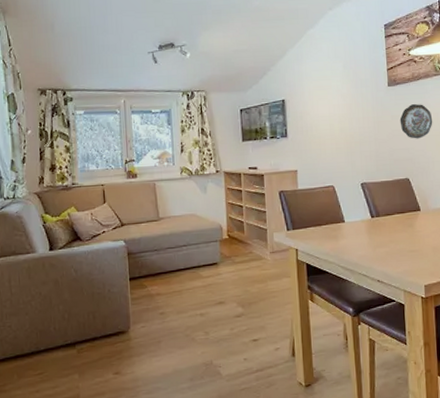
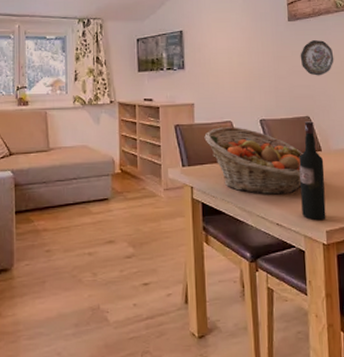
fruit basket: none [308,191,403,254] -> present [204,127,303,195]
wine bottle: none [398,183,425,276] -> present [299,121,326,221]

